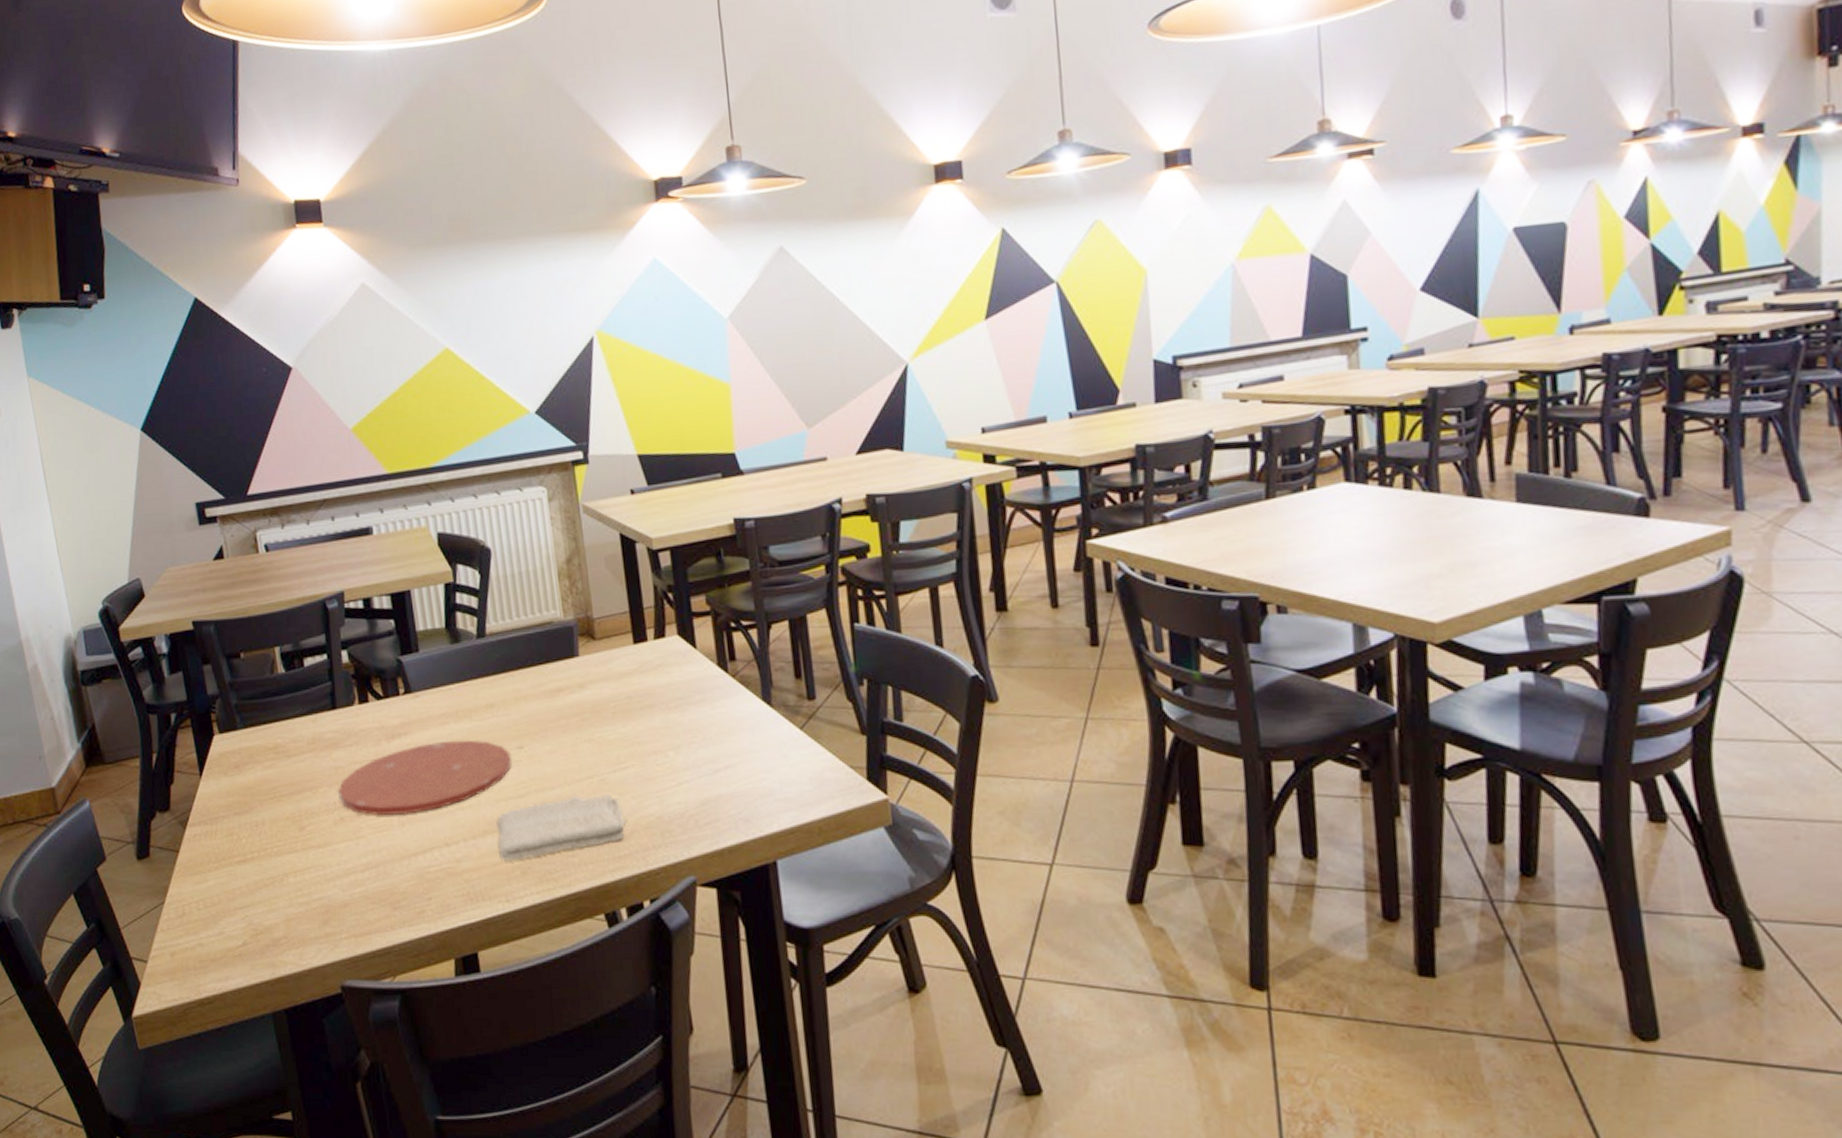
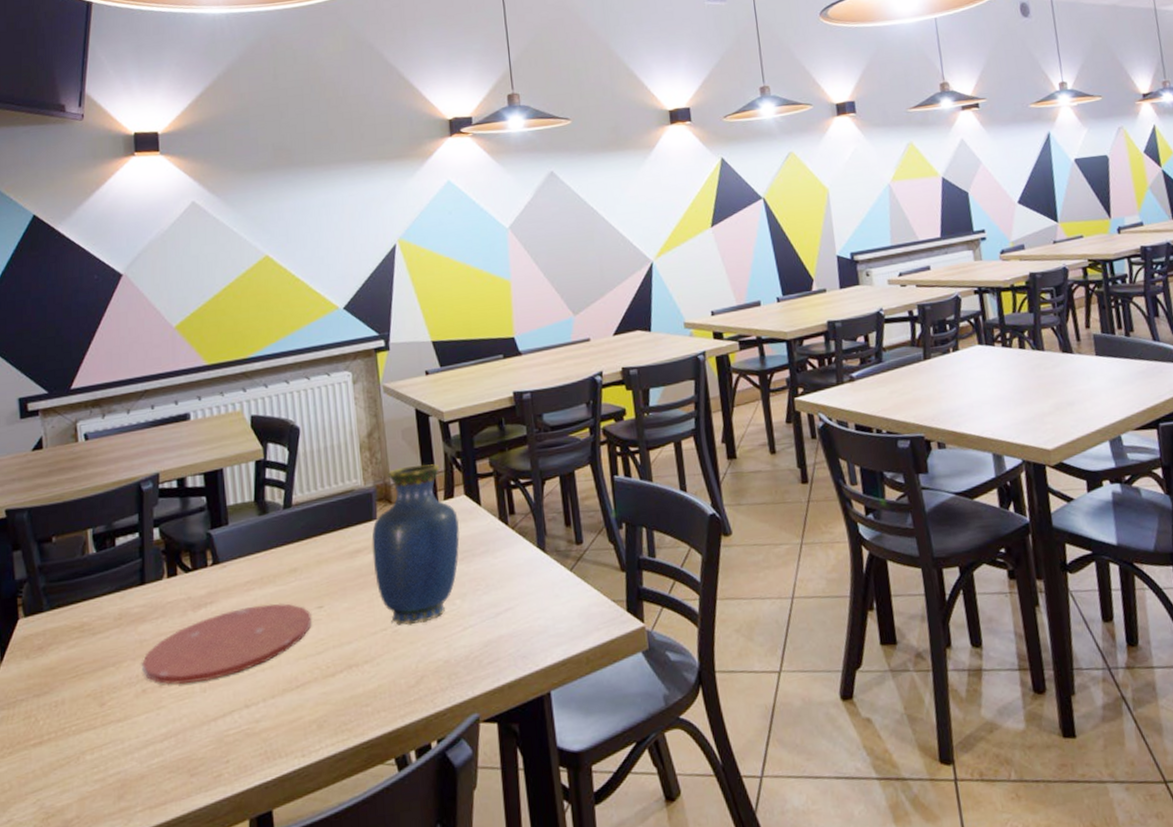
washcloth: present [495,794,627,862] -> none [294,643,417,718]
vase: none [574,598,672,775] -> present [371,464,460,625]

